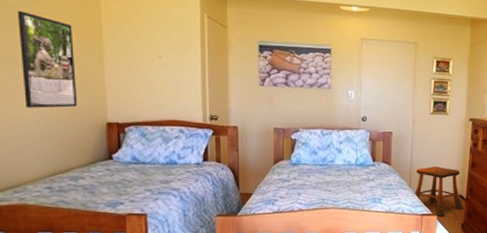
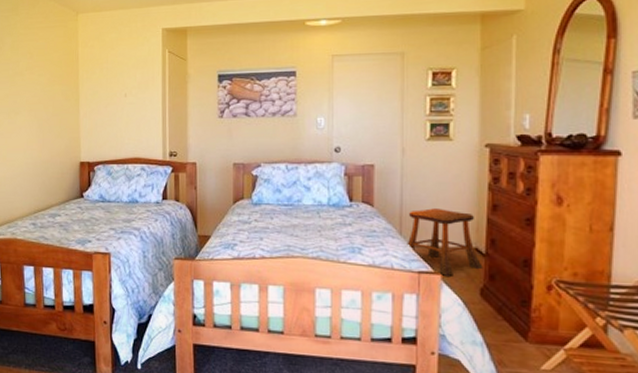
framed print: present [17,11,78,108] -> none [17,66,58,151]

